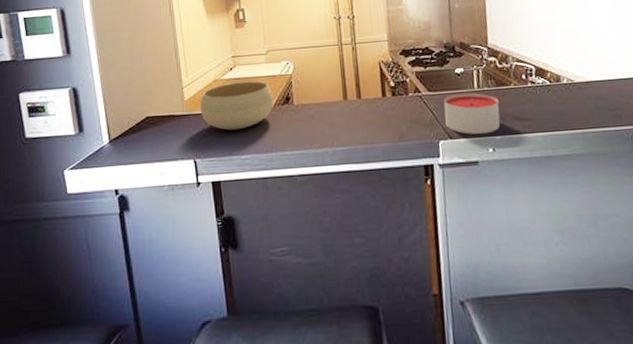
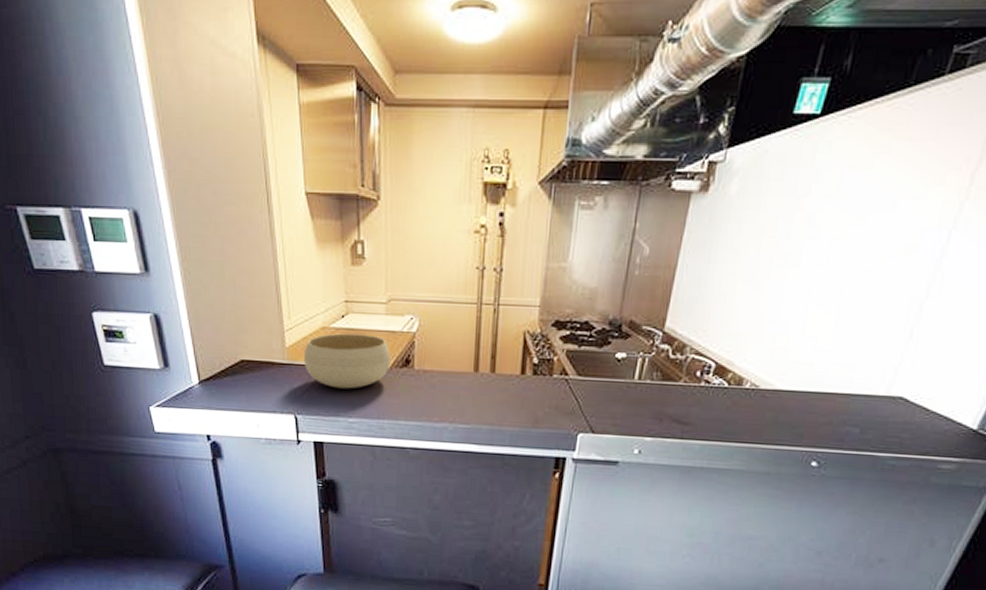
candle: present [443,92,501,135] -> none [590,382,660,434]

